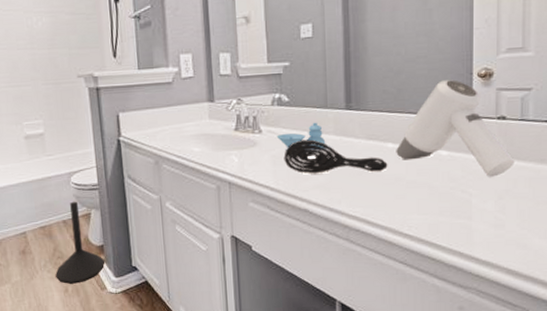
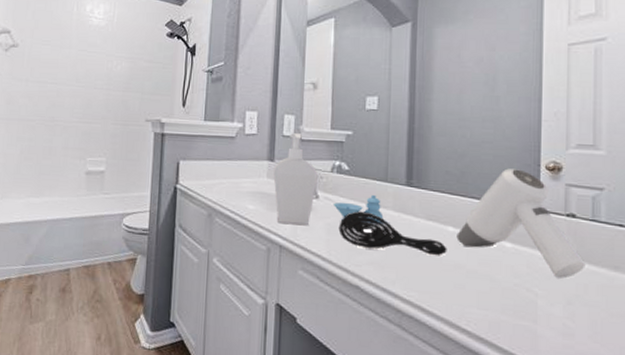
plunger: present [55,201,105,284] -> none [91,243,142,332]
soap bottle: none [214,71,260,162] -> present [273,133,319,226]

